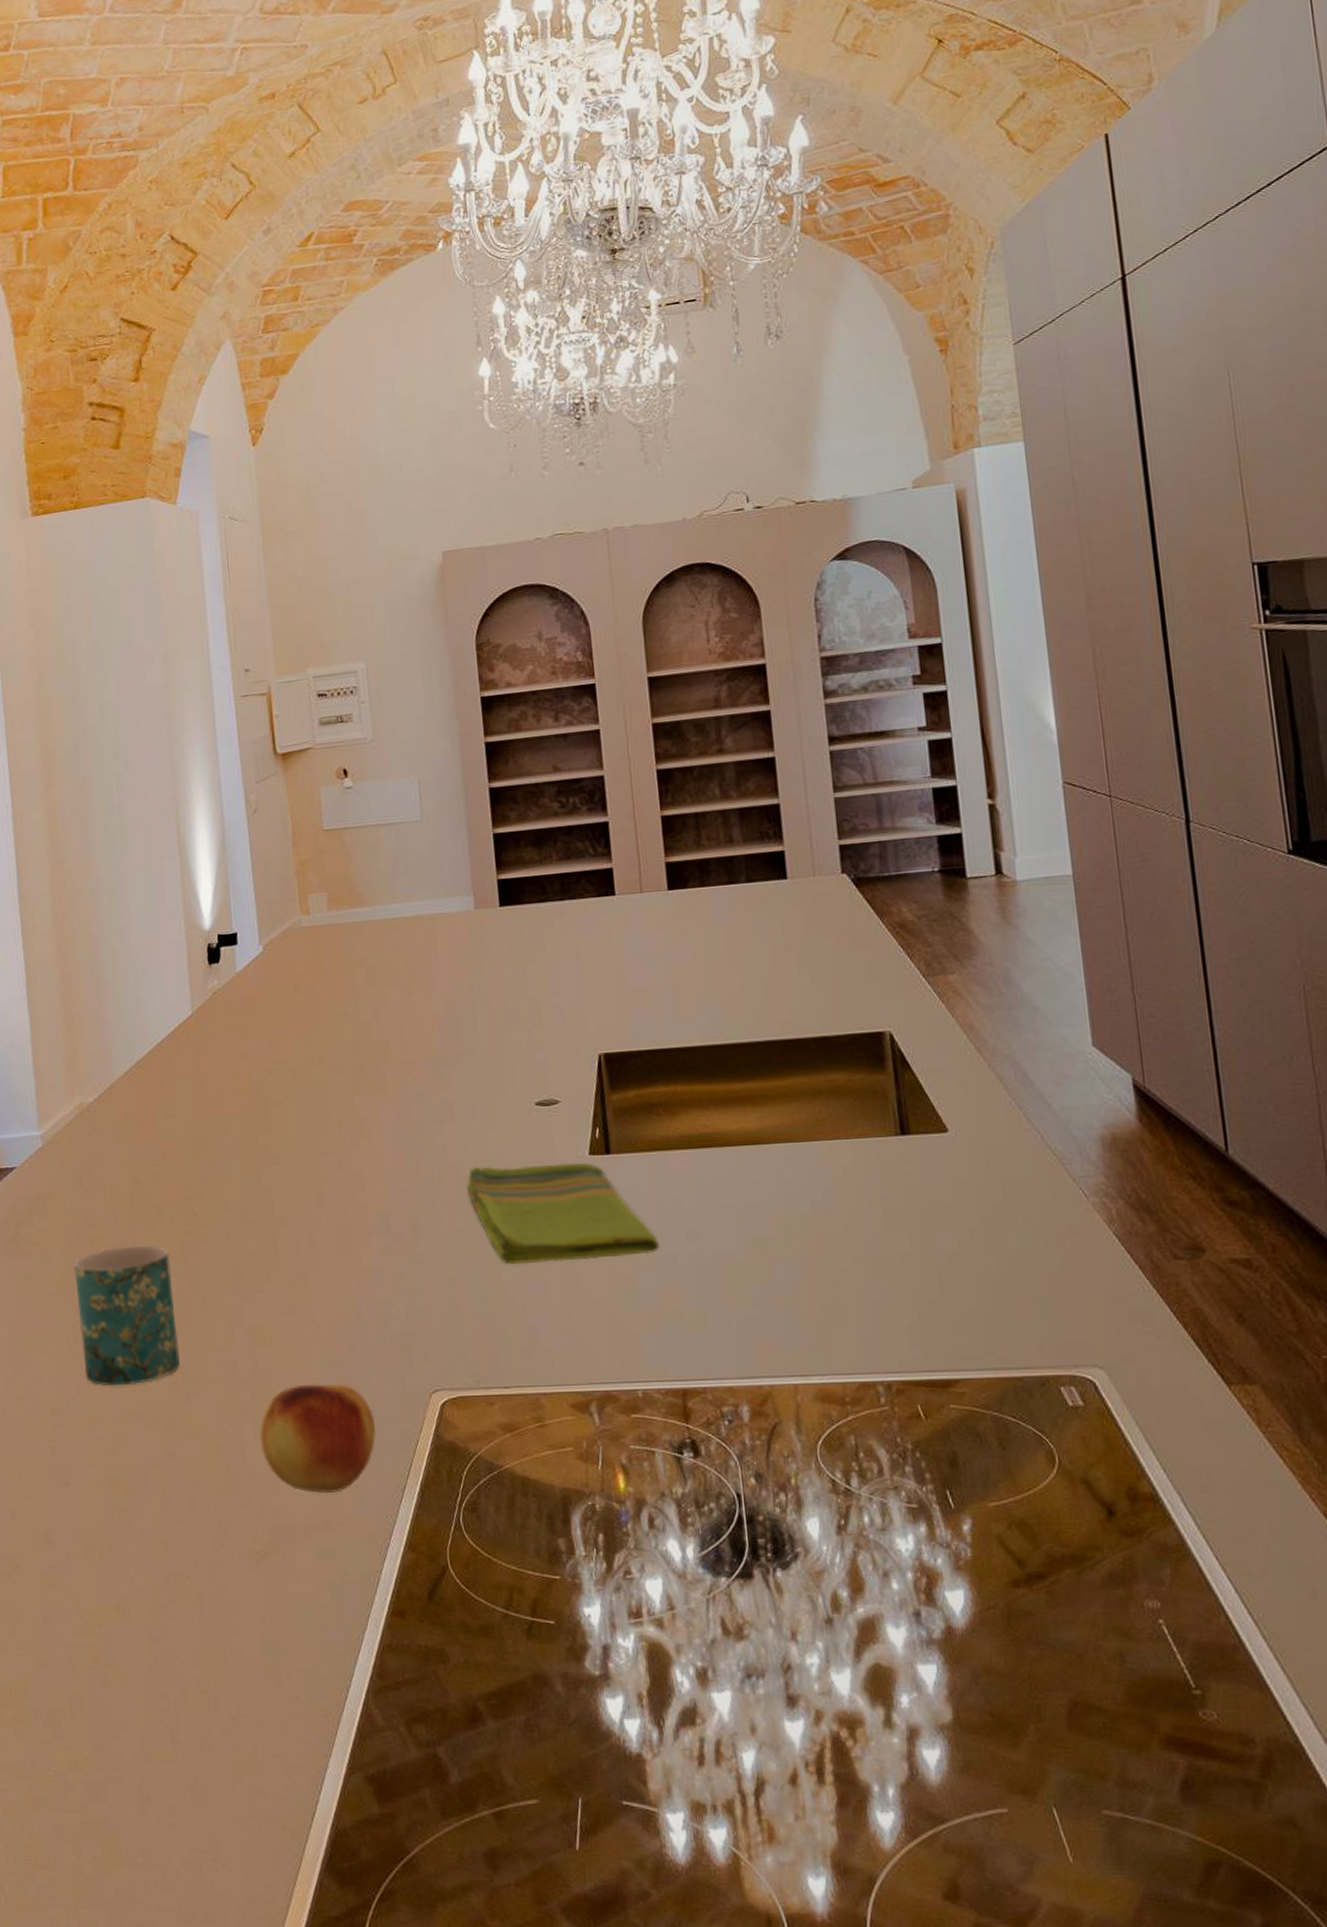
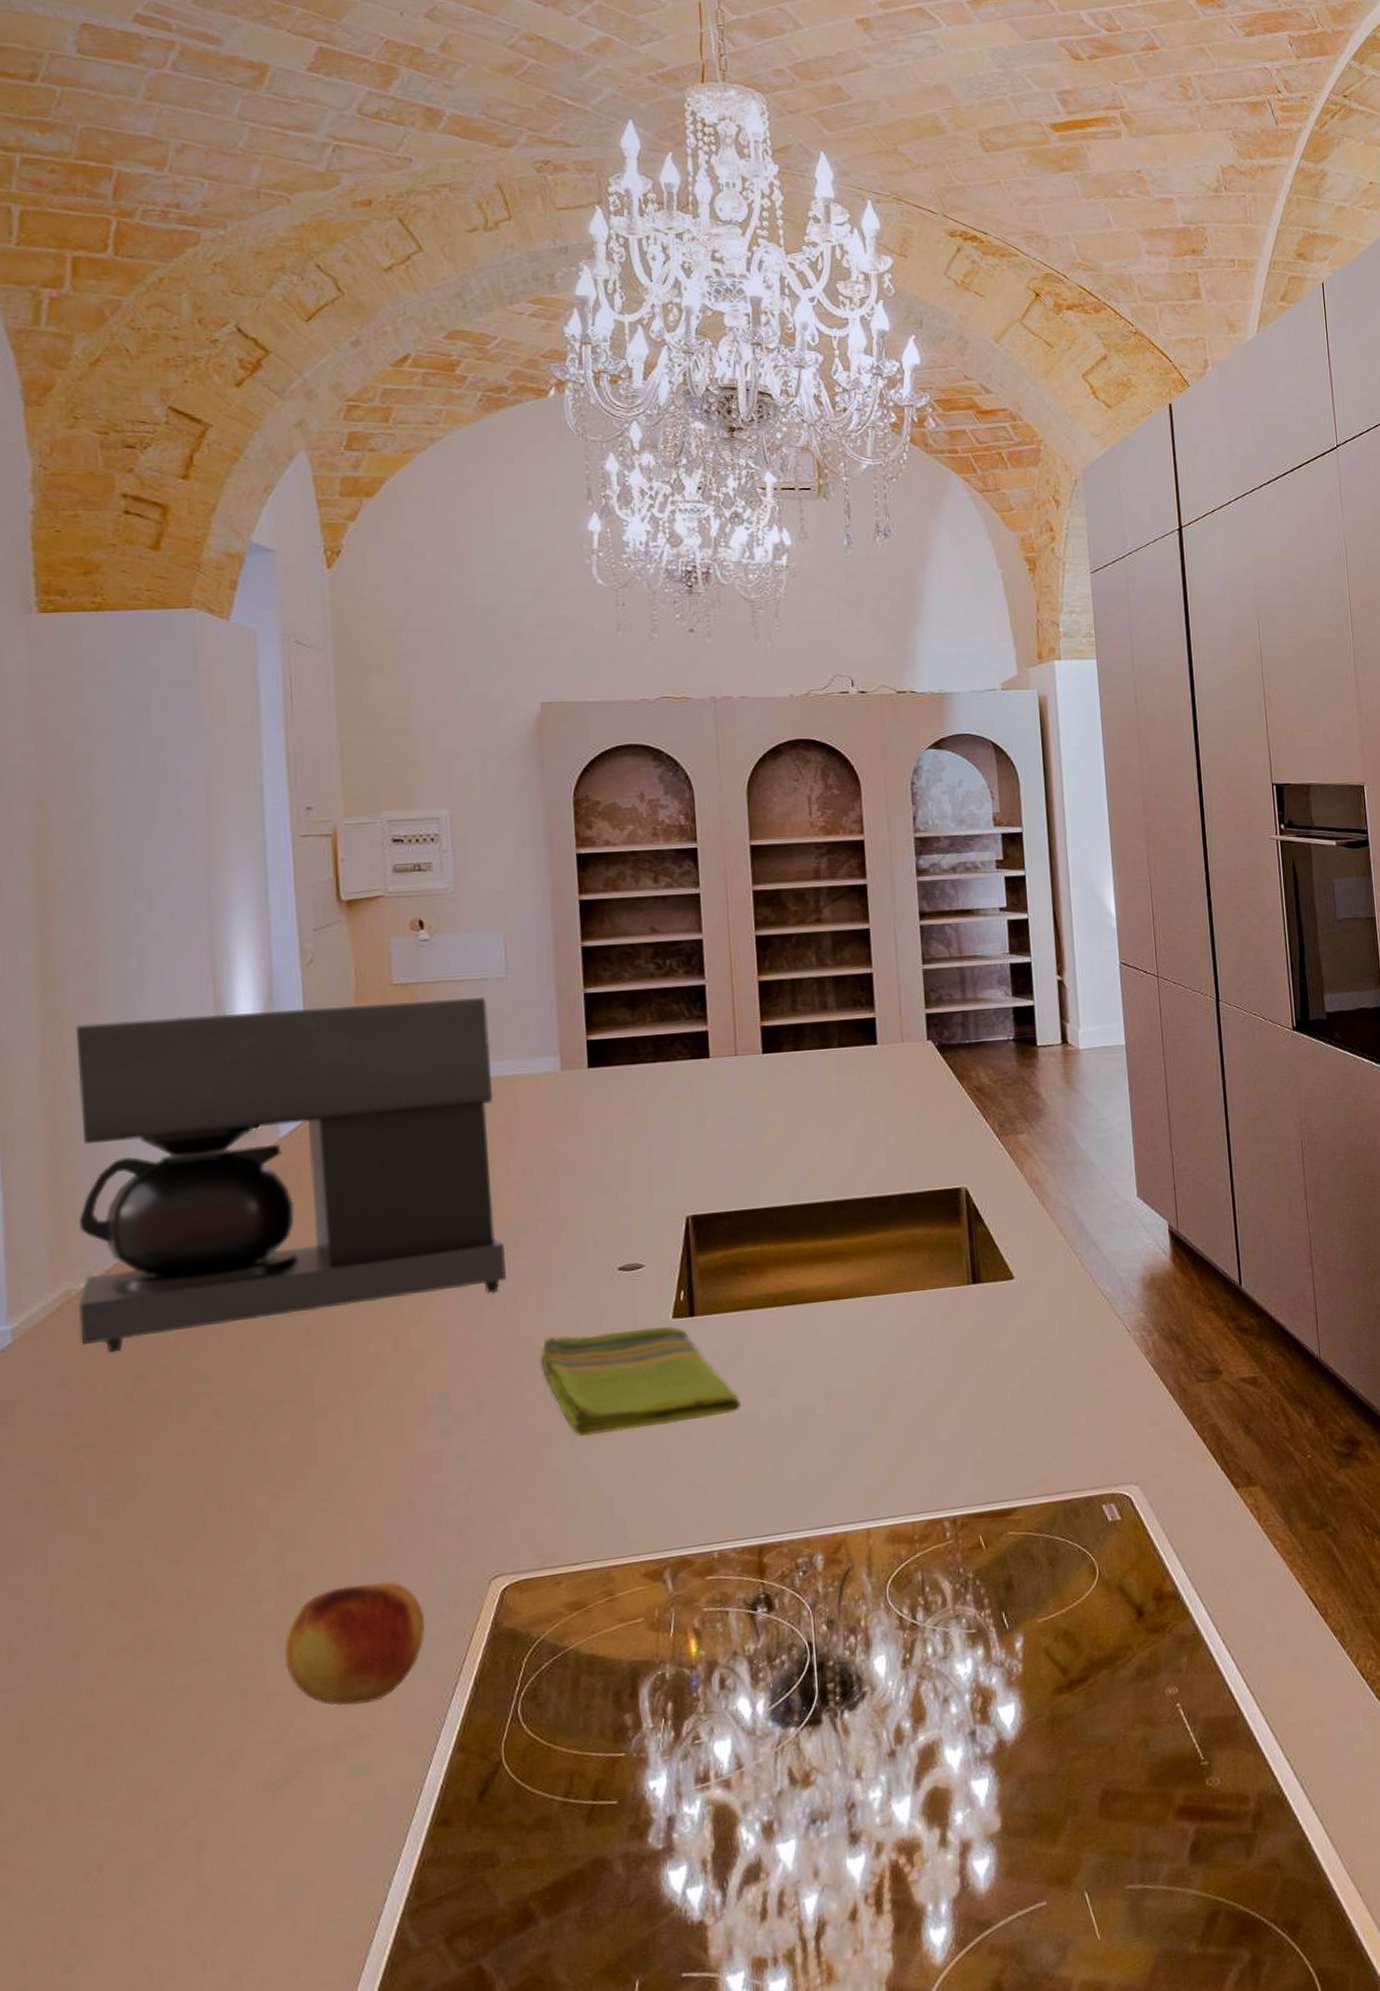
mug: present [74,1245,180,1386] -> none [49,1448,187,1617]
coffee maker: none [75,839,433,1160] -> present [75,996,506,1353]

